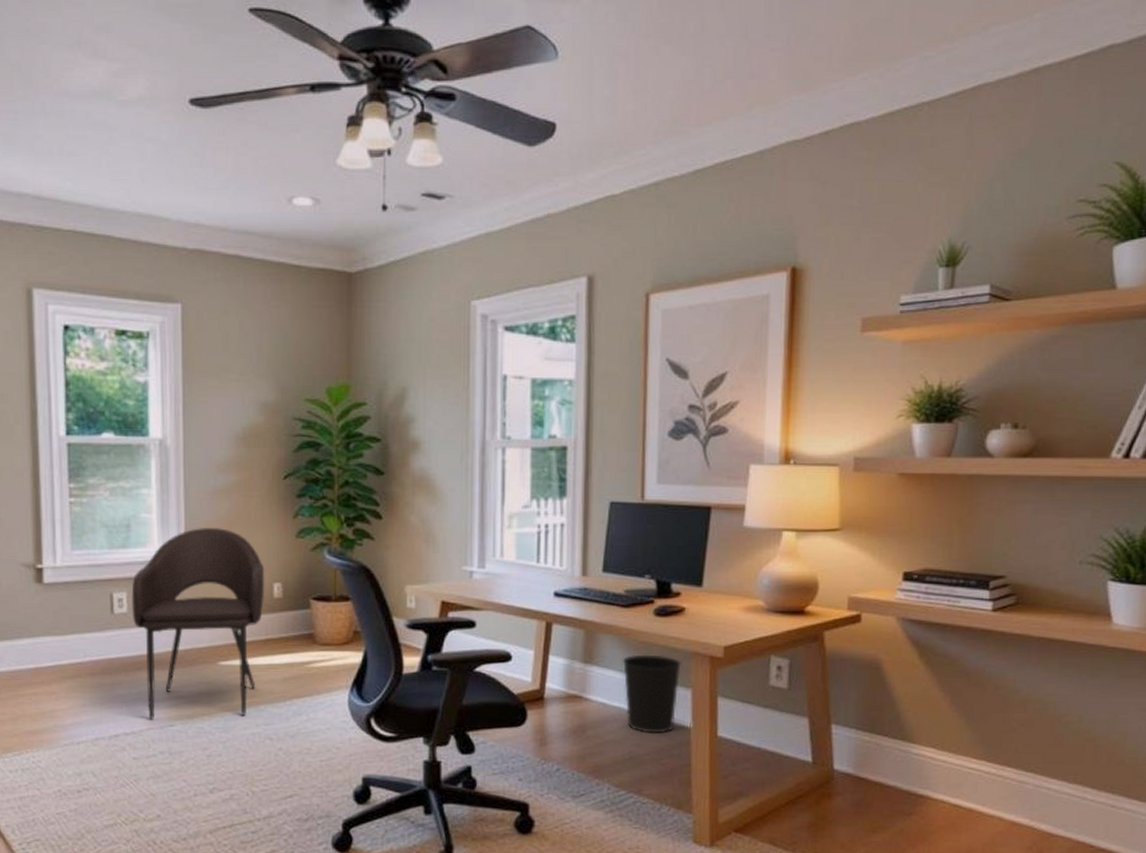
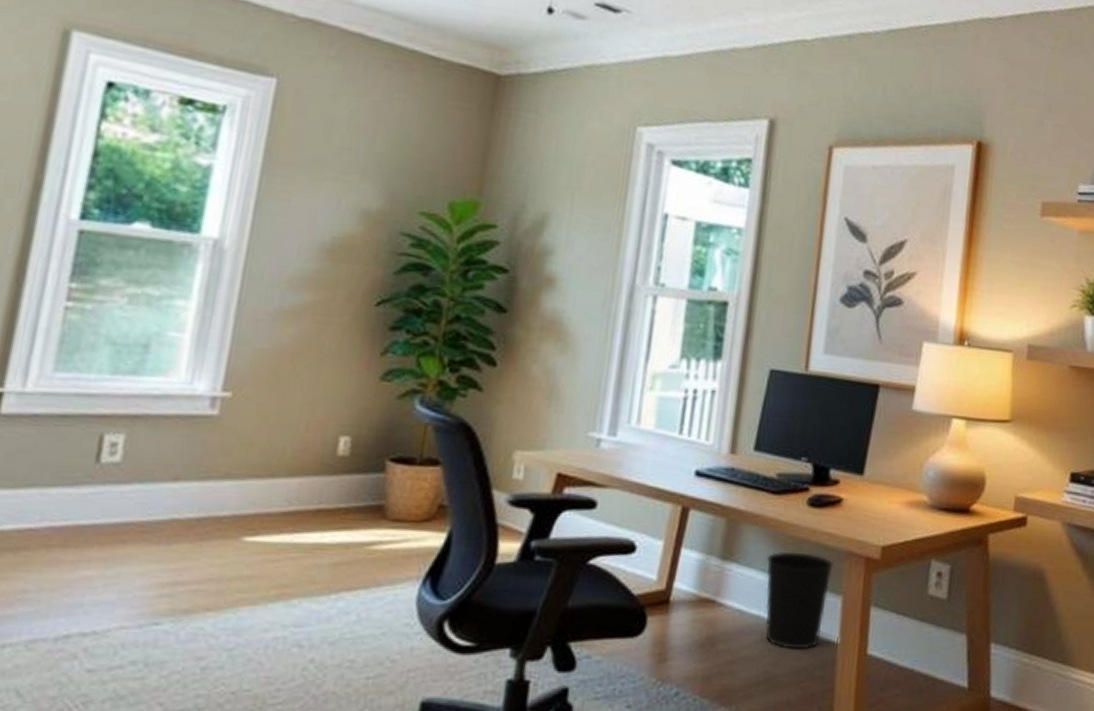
armchair: present [131,527,265,719] -> none [123,357,331,614]

